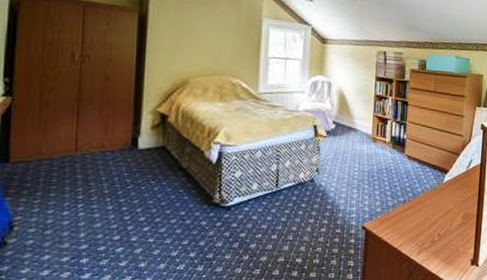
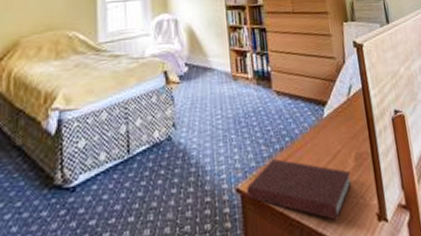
notebook: none [370,209,457,260] -> present [246,159,352,221]

